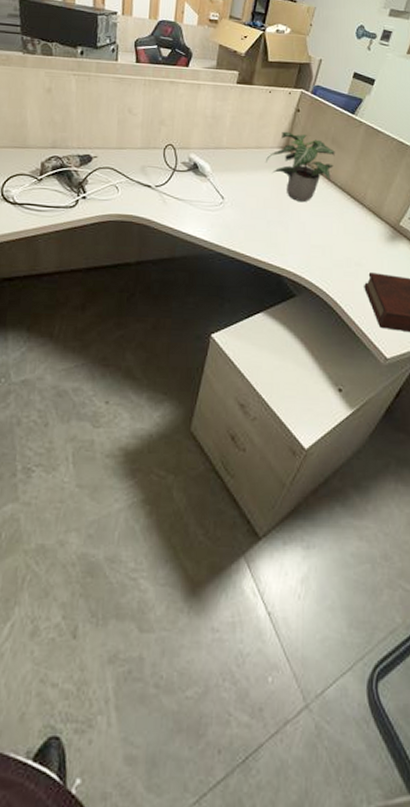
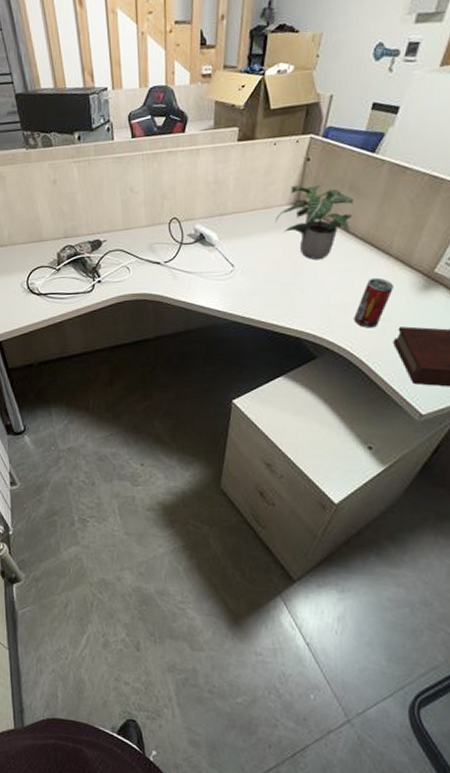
beverage can: none [331,224,365,271] -> present [354,277,393,328]

